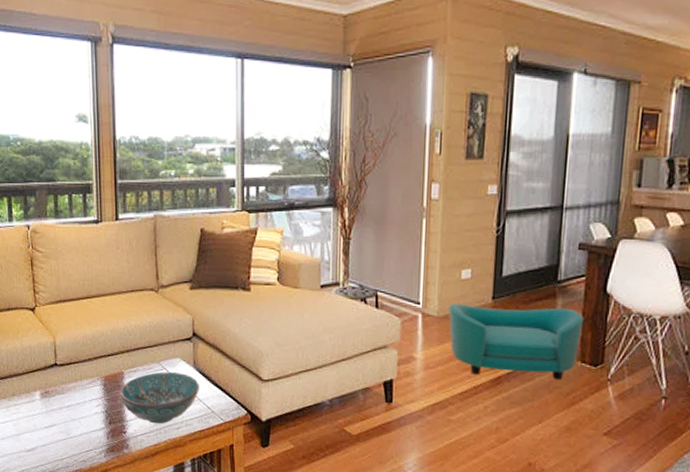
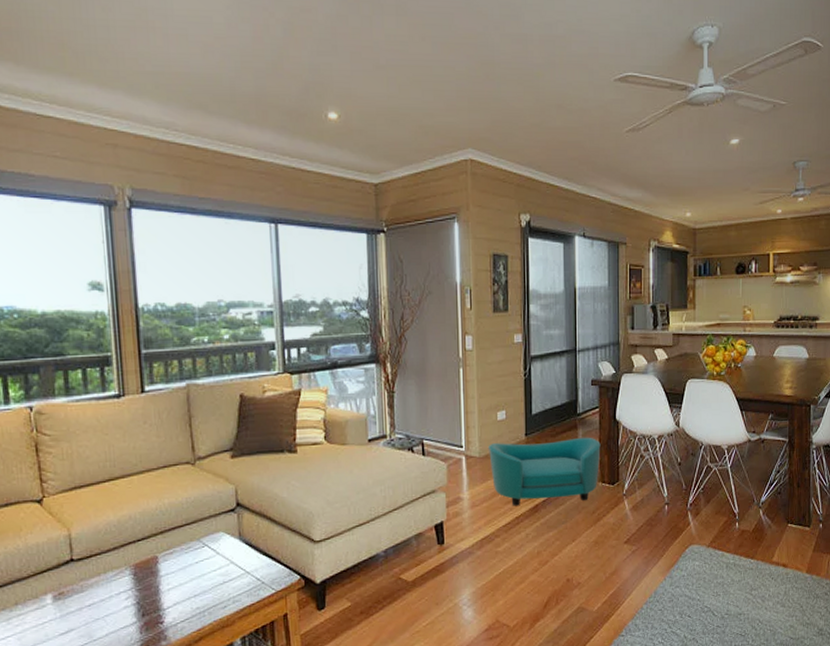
decorative bowl: present [119,372,199,425] -> none [153,547,247,607]

